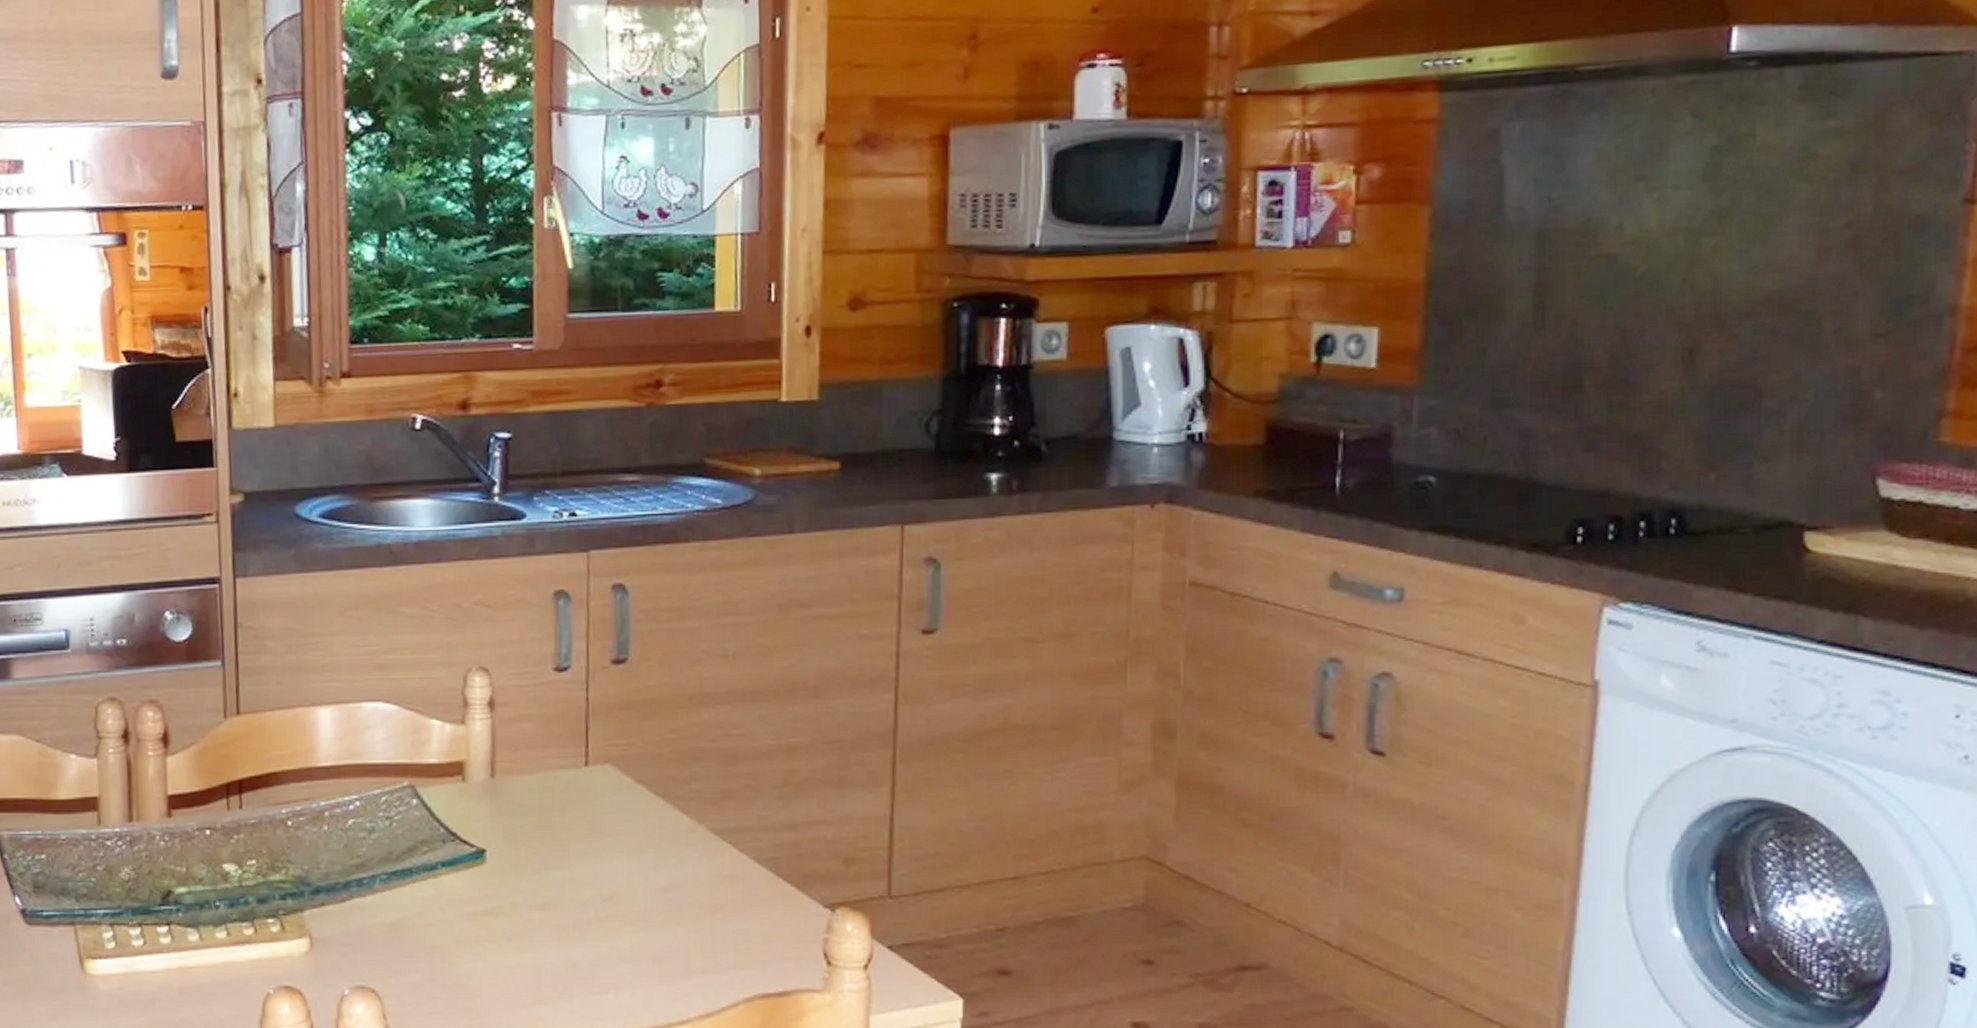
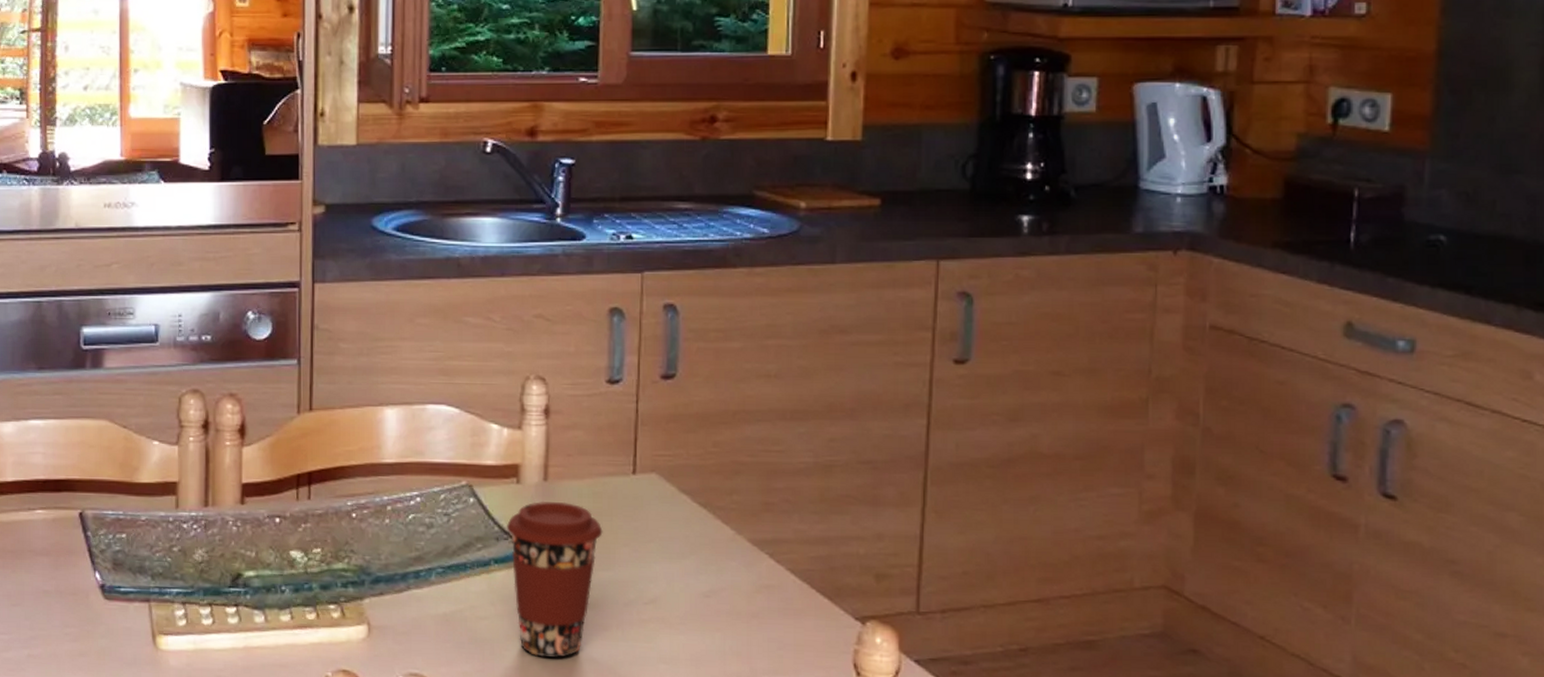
coffee cup: none [452,798,556,964] -> present [506,501,603,659]

